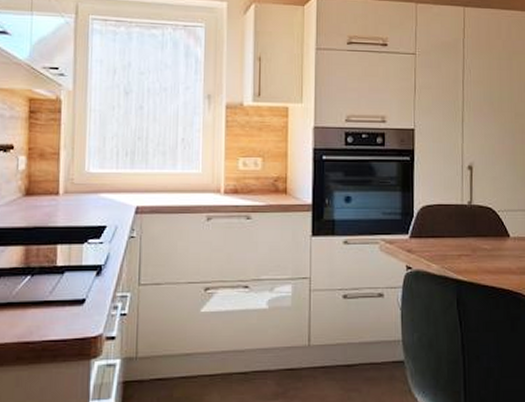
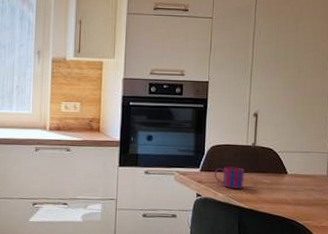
mug: none [426,231,461,257] -> present [214,166,244,189]

